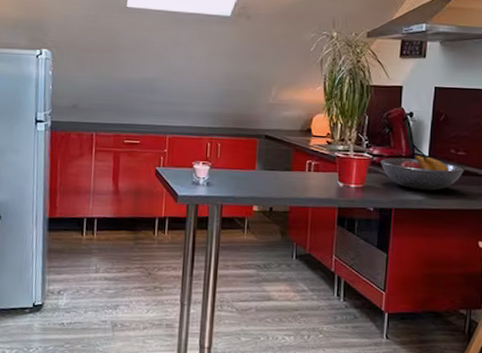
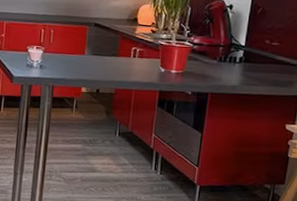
fruit bowl: present [380,154,464,191] -> none [199,44,277,78]

